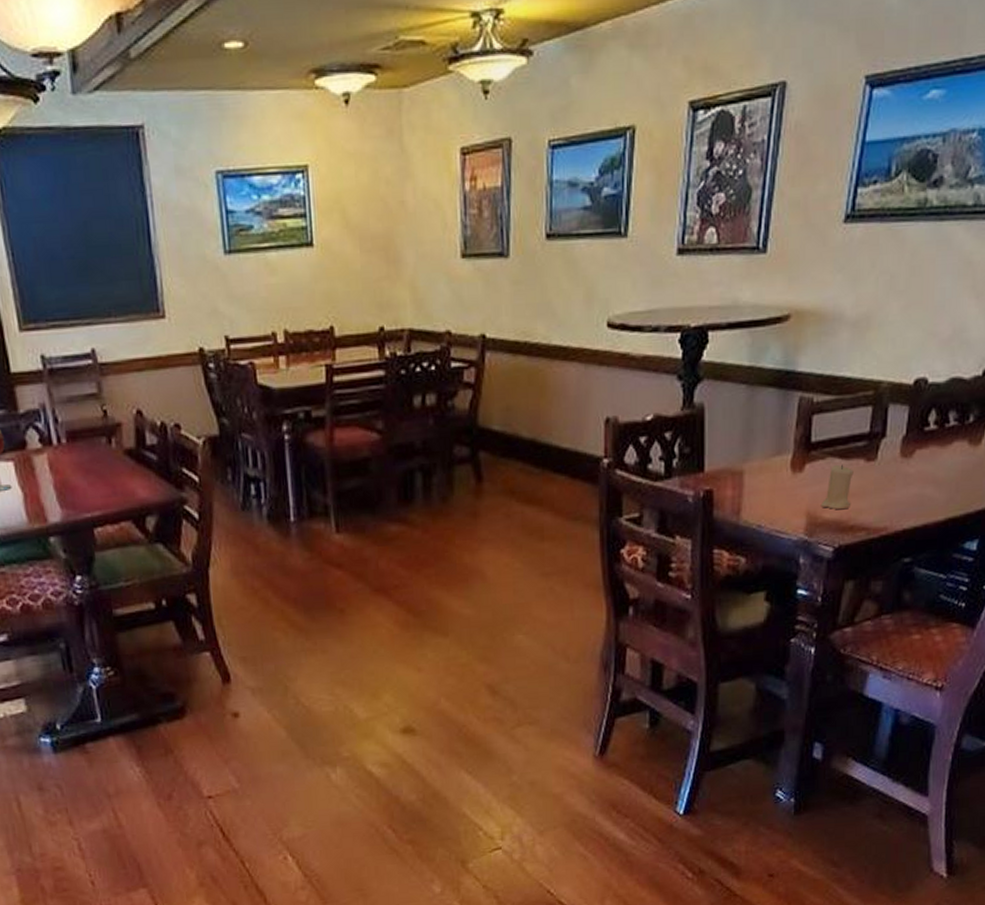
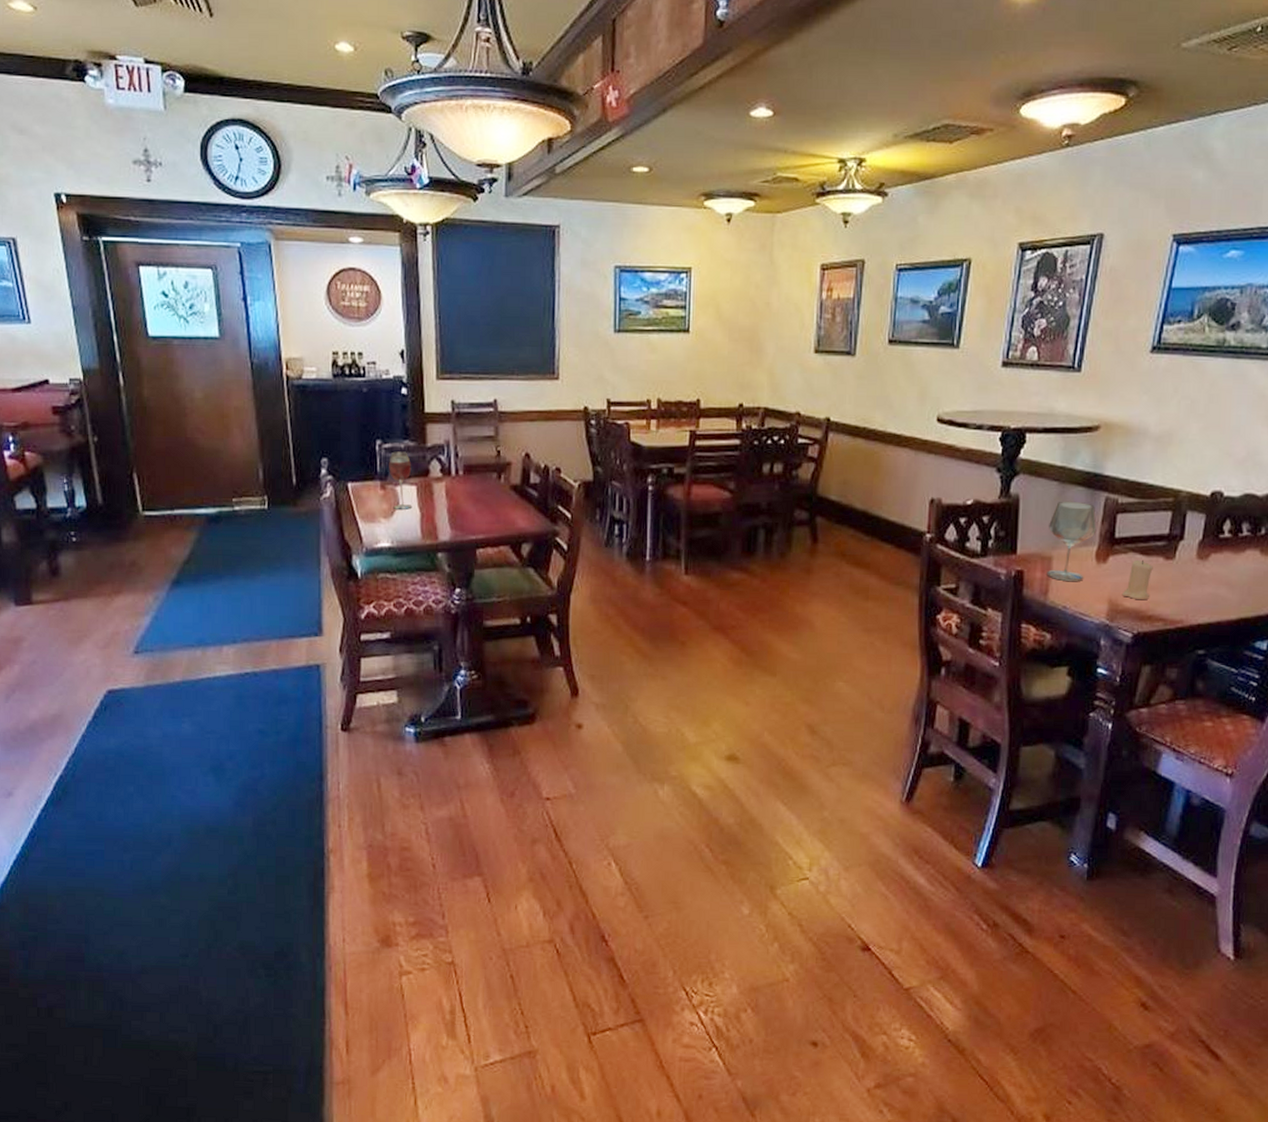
wine glass: none [738,405,791,497] -> present [1047,501,1097,581]

